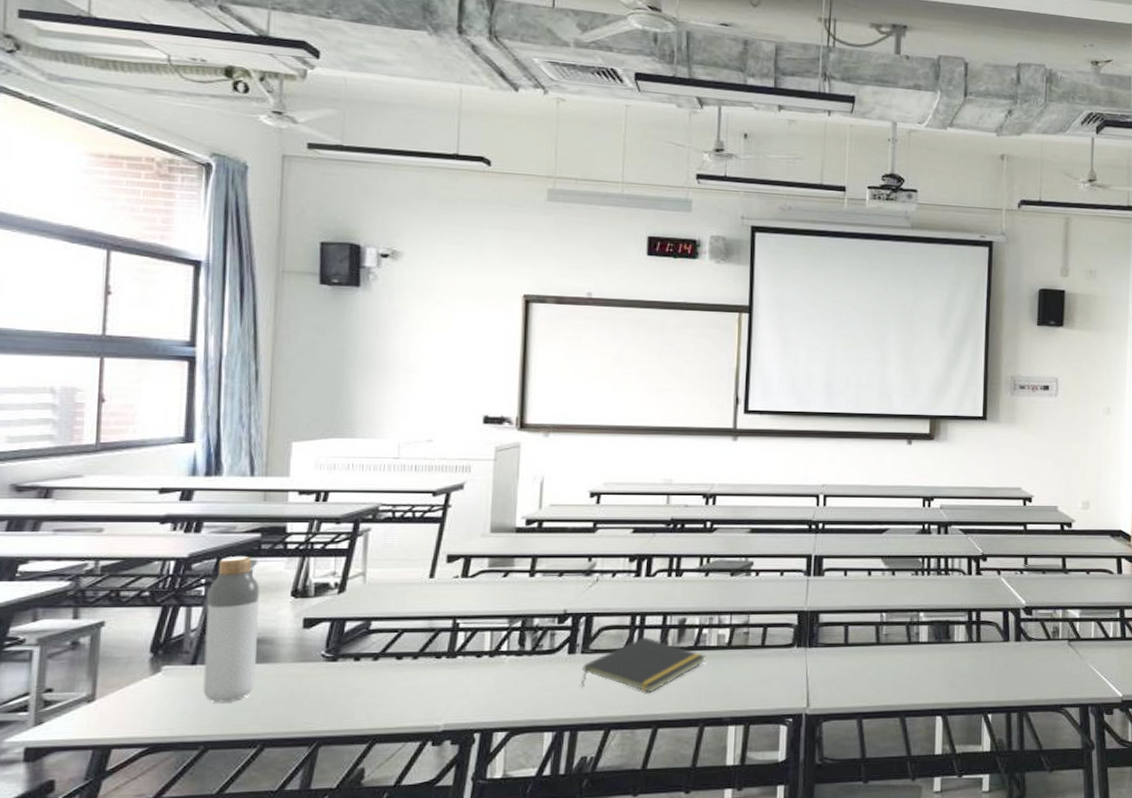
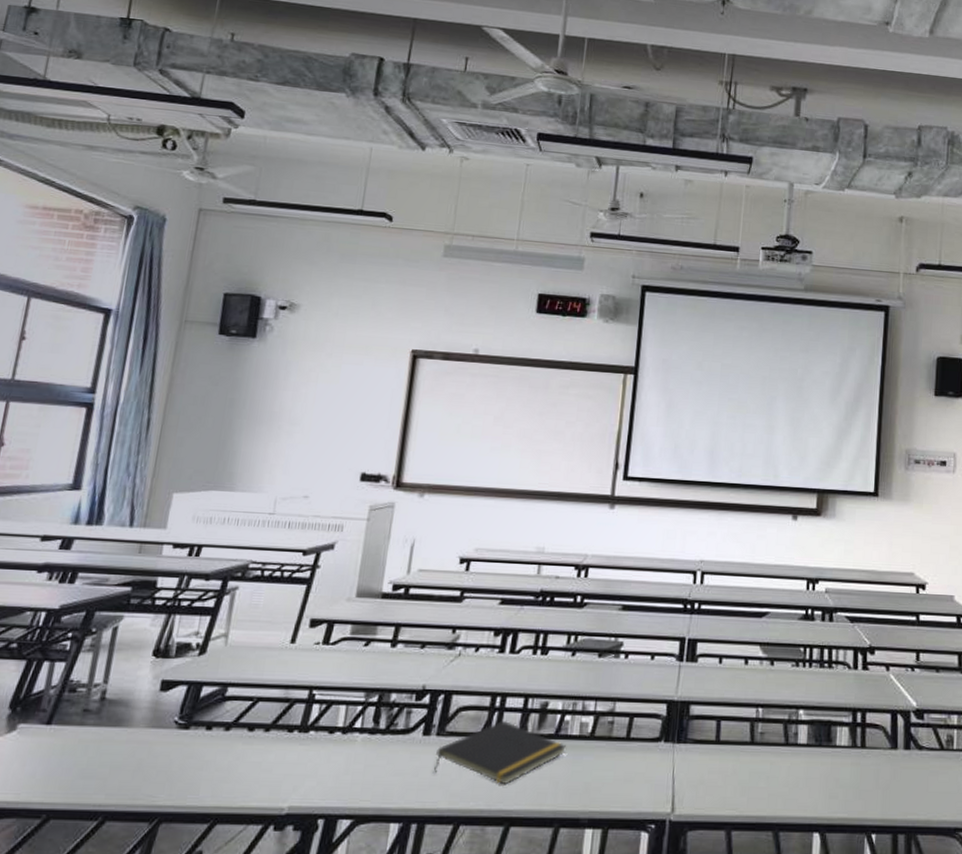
bottle: present [203,555,259,703] -> none [53,609,123,768]

